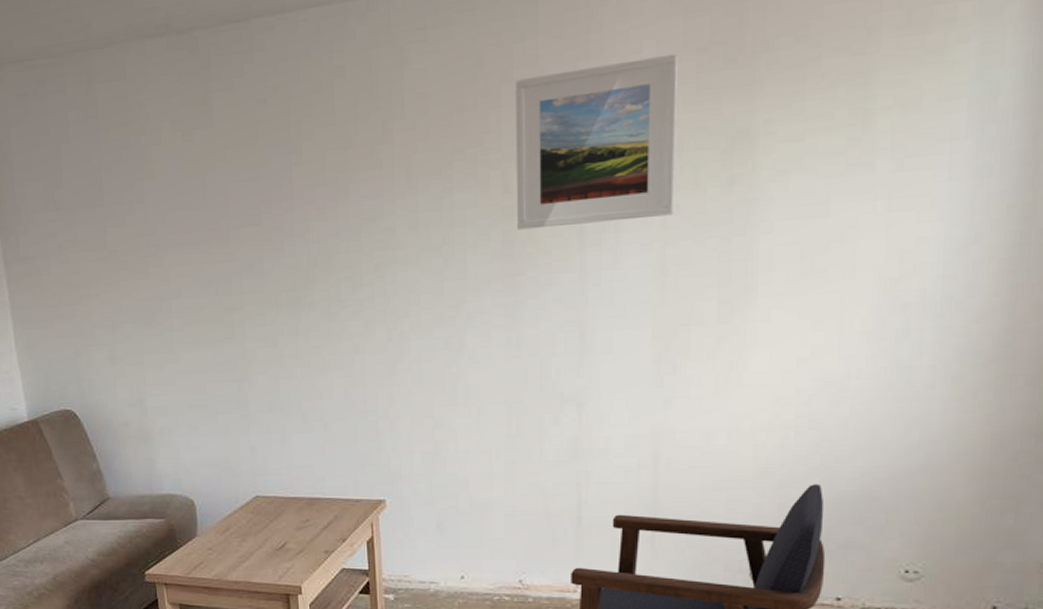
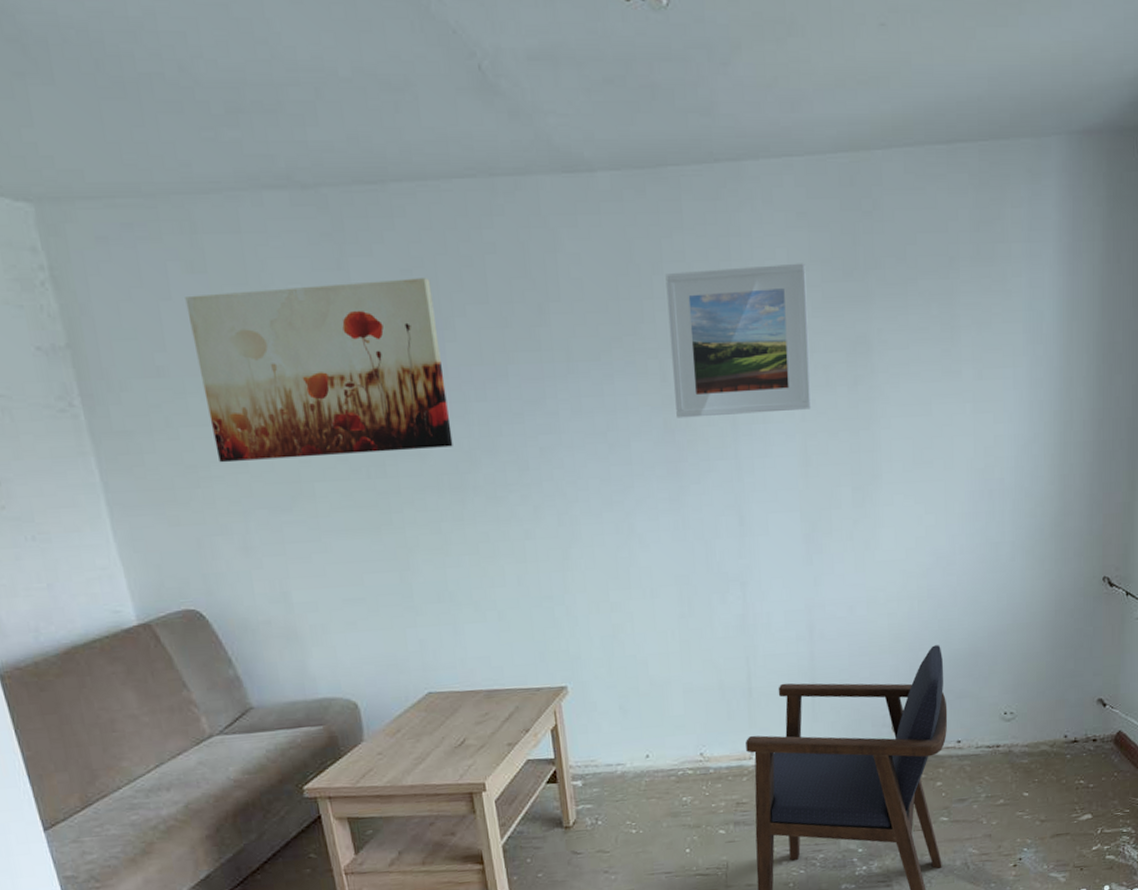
wall art: none [80,105,293,283] -> present [185,278,453,463]

